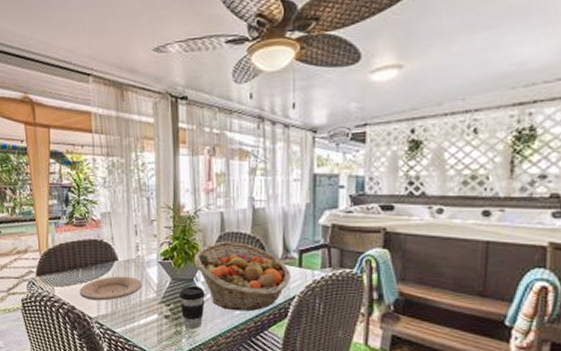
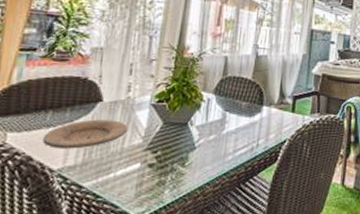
coffee cup: present [179,285,205,329] -> none [168,130,198,178]
fruit basket: present [195,241,290,312] -> none [191,85,284,157]

